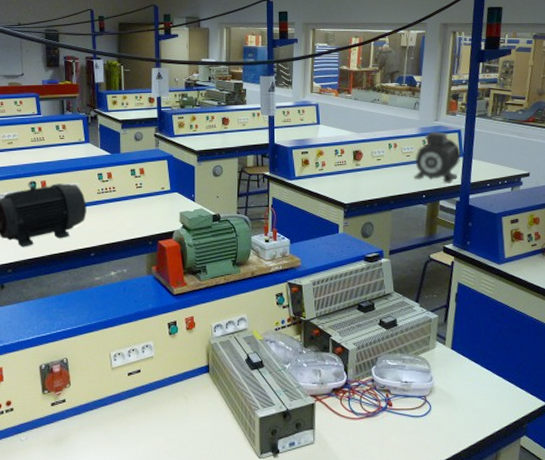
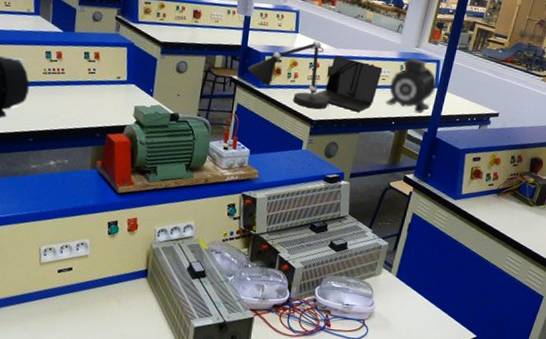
desk lamp: none [277,129,359,193] -> present [247,40,329,110]
laptop: none [343,139,406,190] -> present [314,55,383,112]

